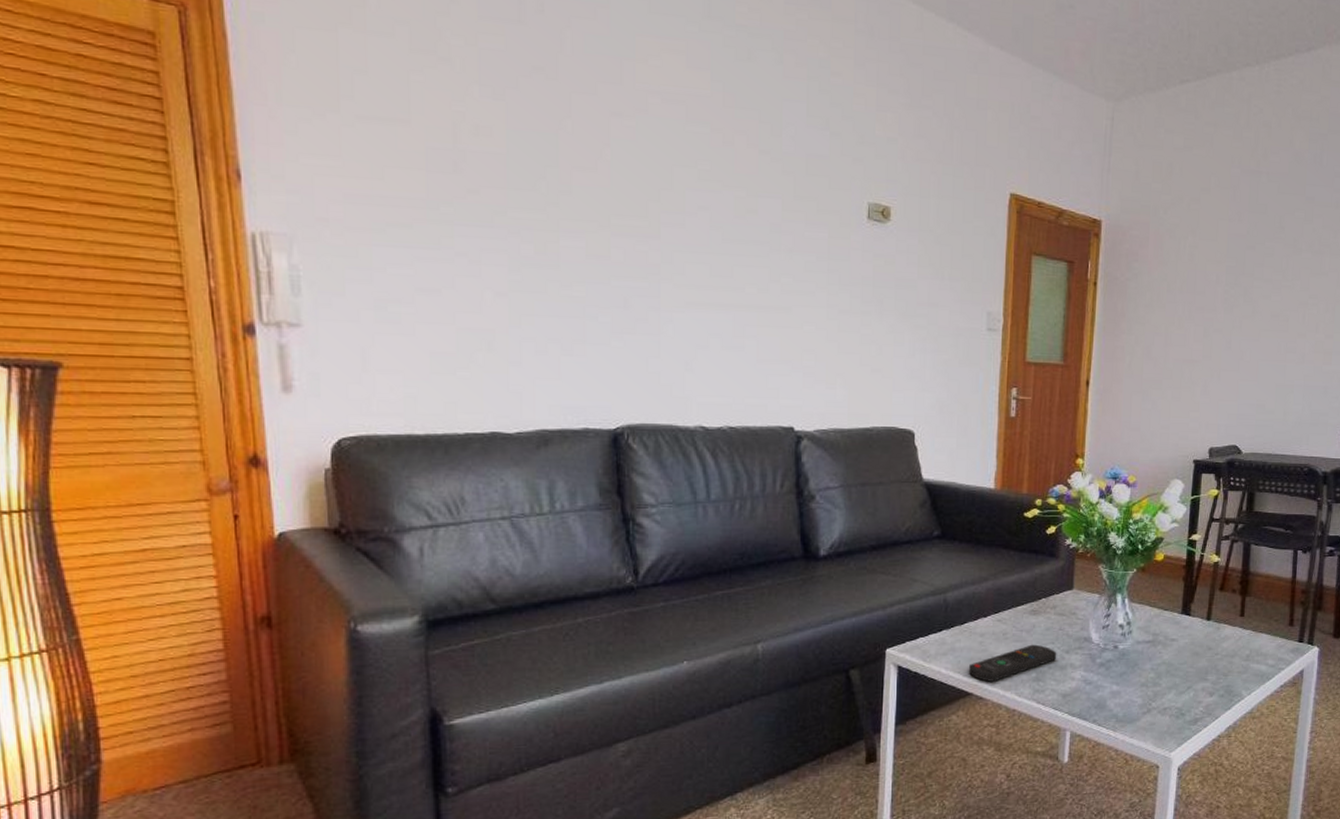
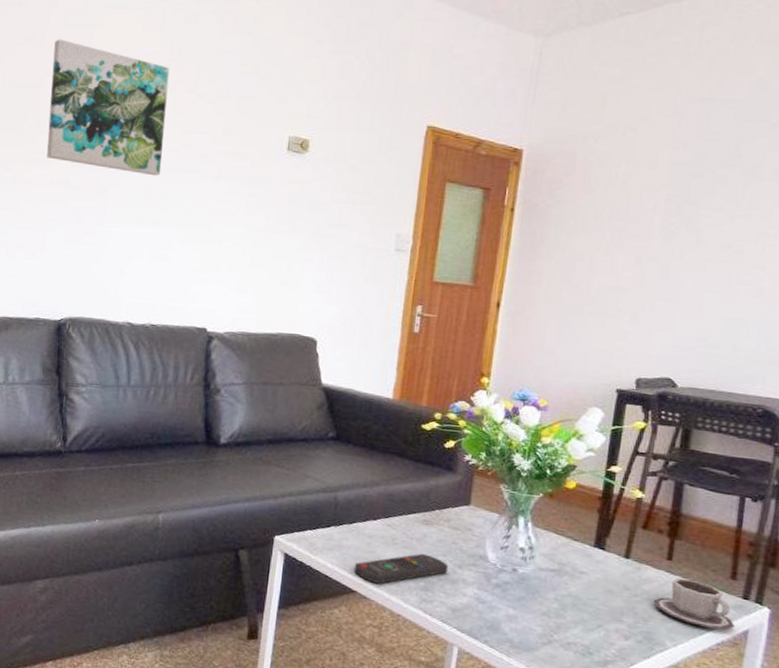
wall art: none [573,71,725,249] -> present [47,39,170,176]
cup: none [1231,631,1294,674] -> present [653,578,736,631]

